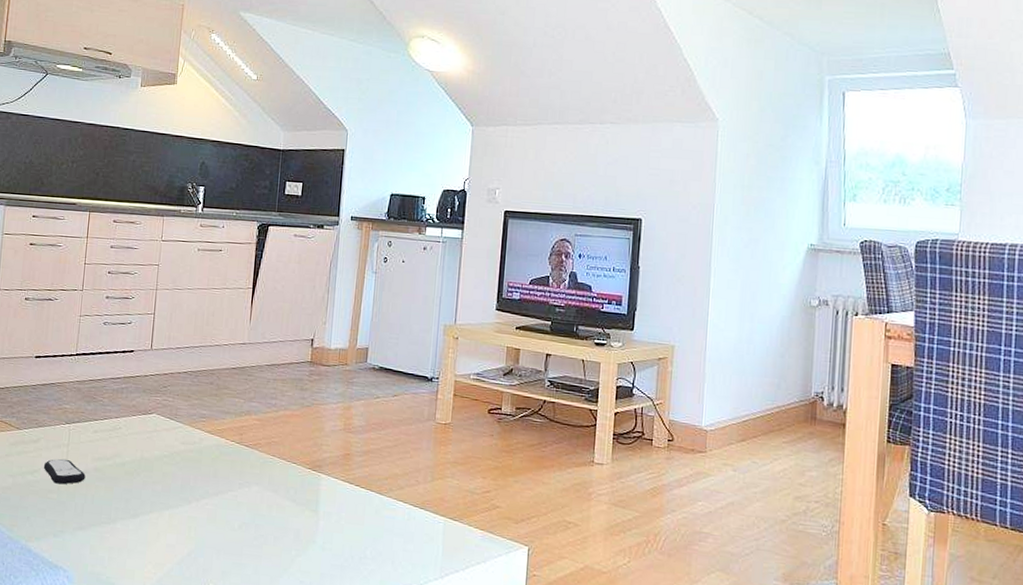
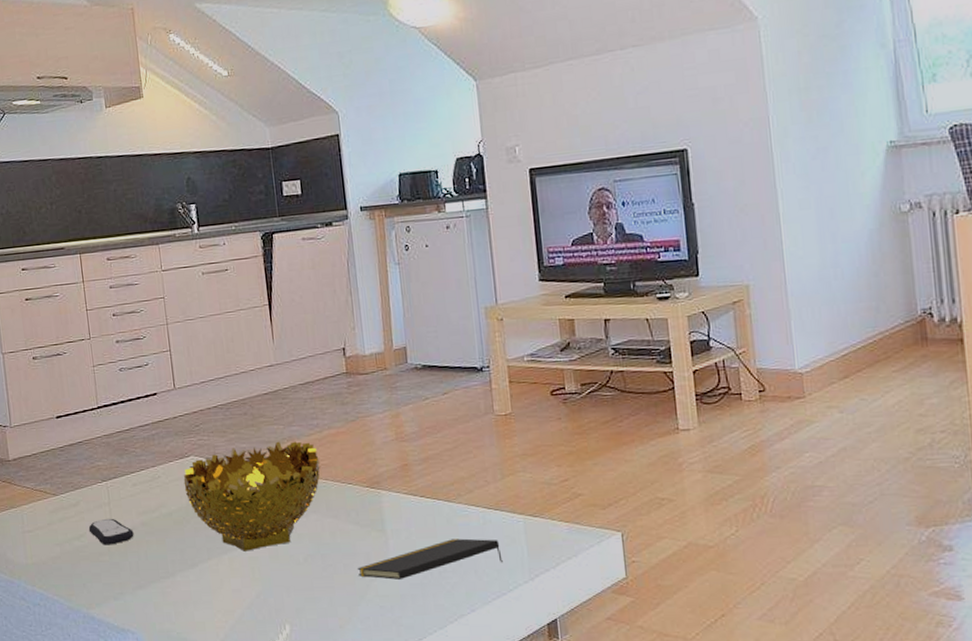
decorative bowl: none [141,413,271,511] -> present [183,441,320,551]
notepad: none [286,528,419,559] -> present [358,538,503,580]

